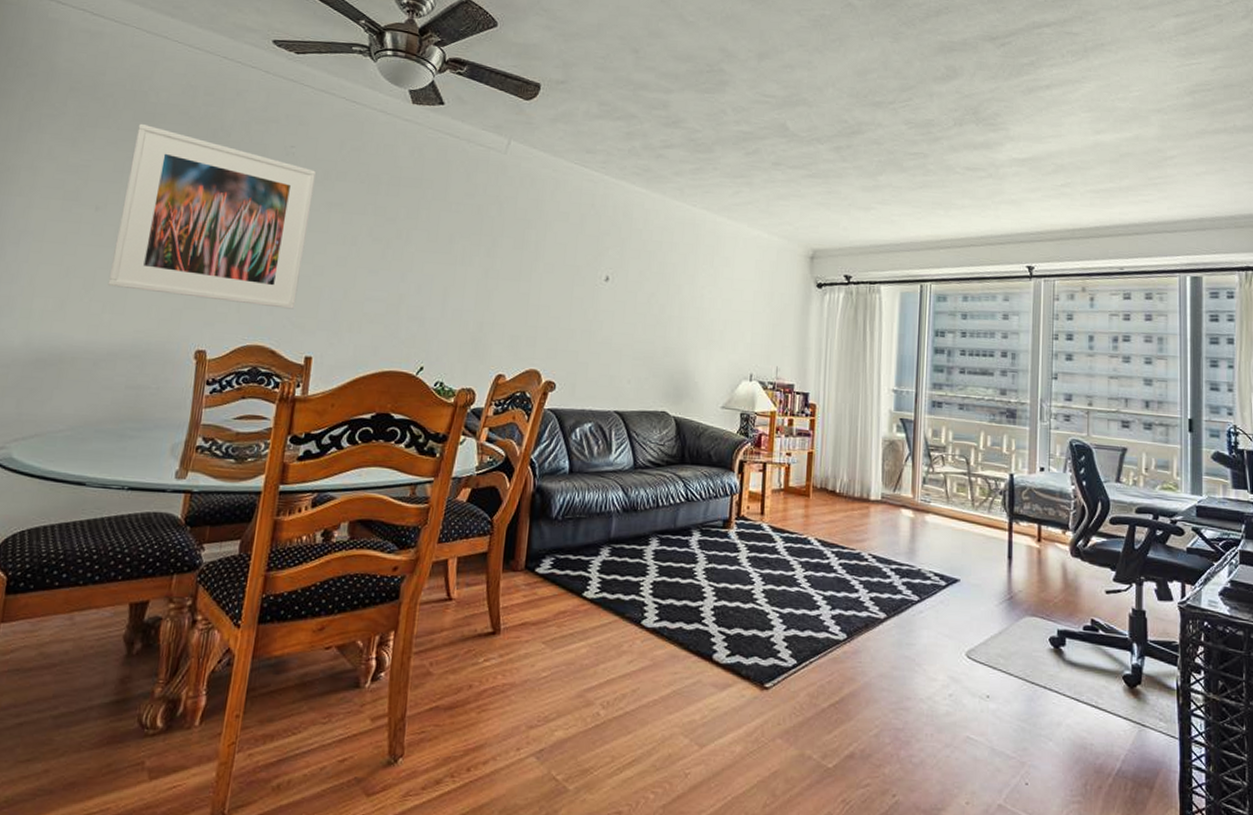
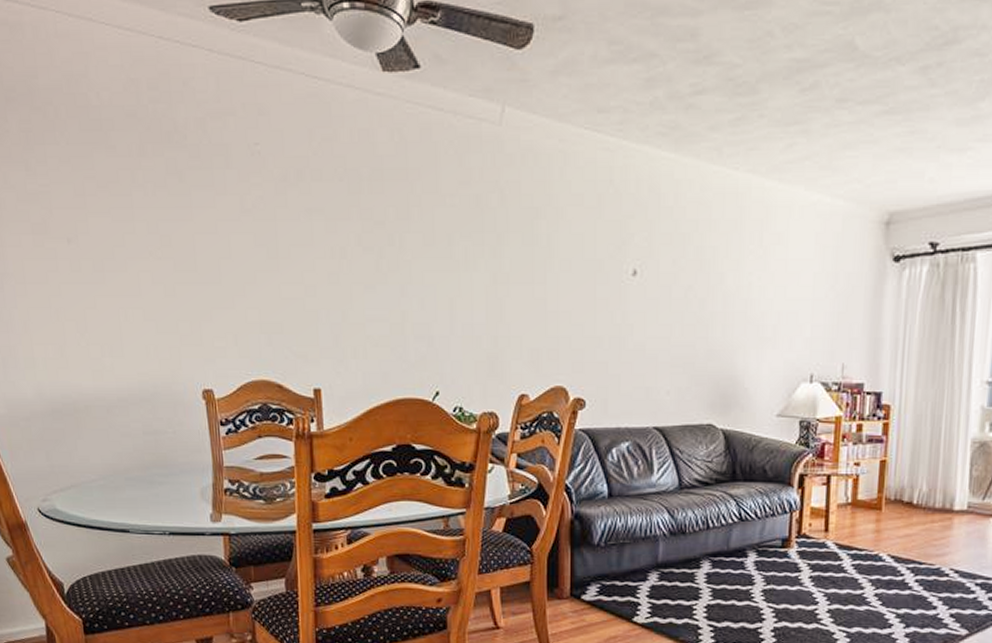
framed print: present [107,123,316,309] -> none [87,133,294,338]

